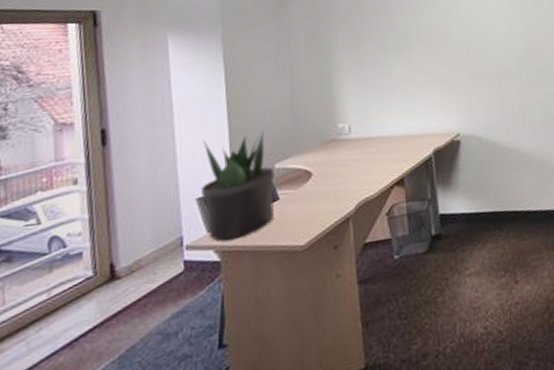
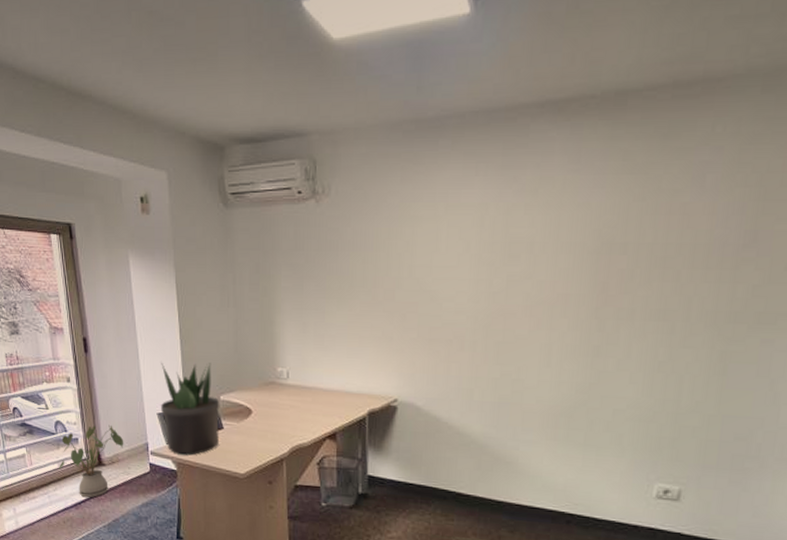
house plant: none [48,225,150,330] -> present [59,424,124,498]

